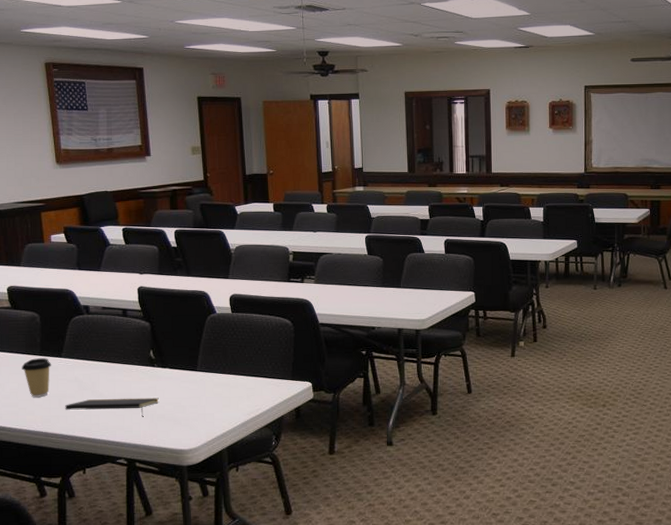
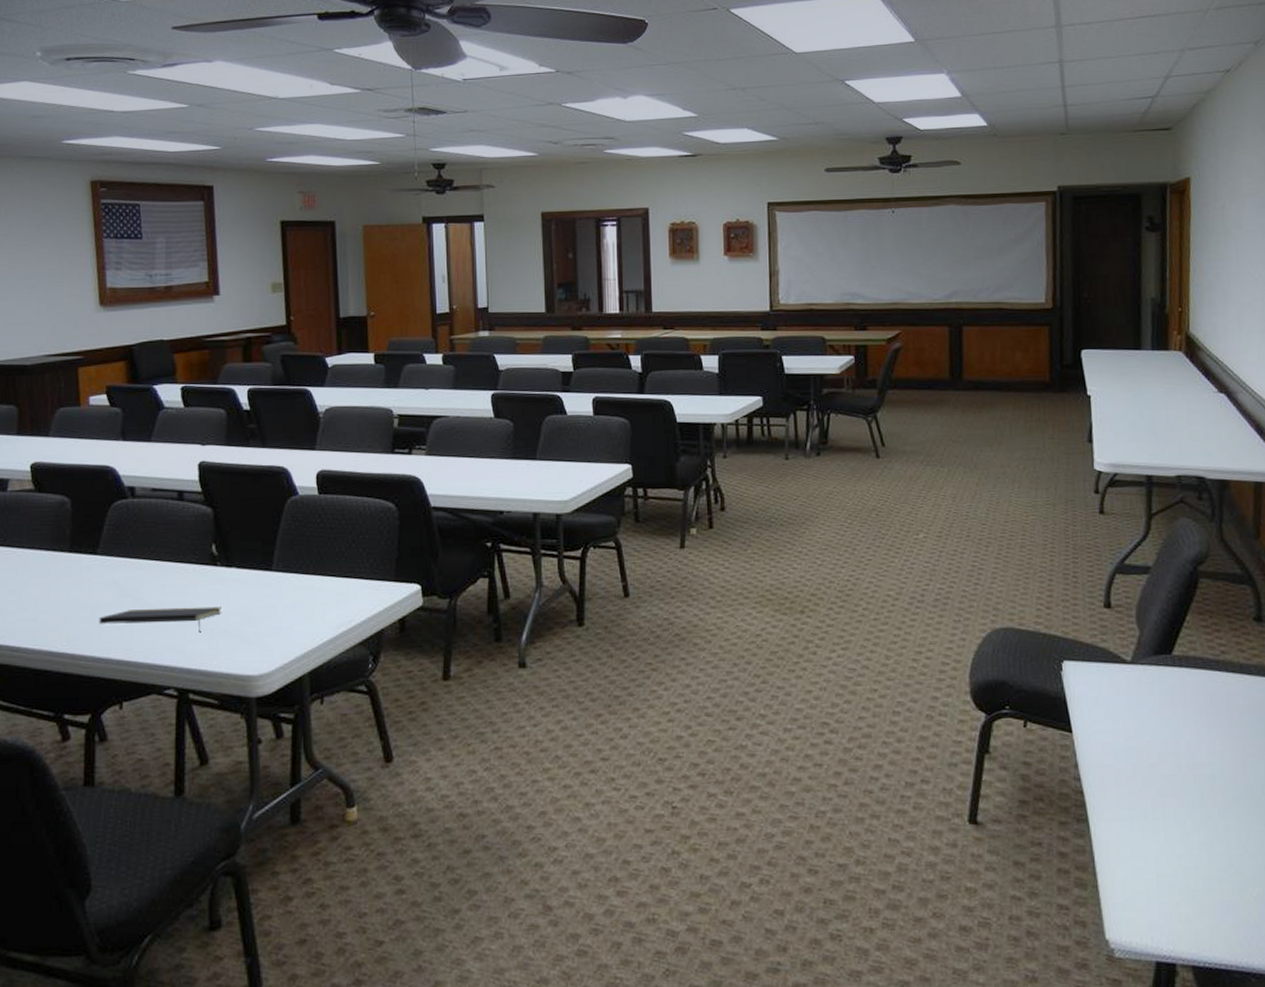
coffee cup: present [22,358,52,397] -> none [45,556,84,607]

